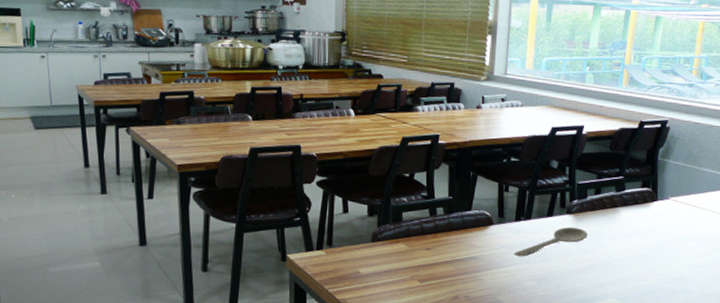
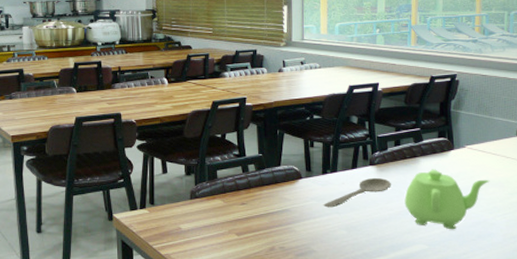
teapot: none [600,220,692,285] -> present [404,169,490,230]

